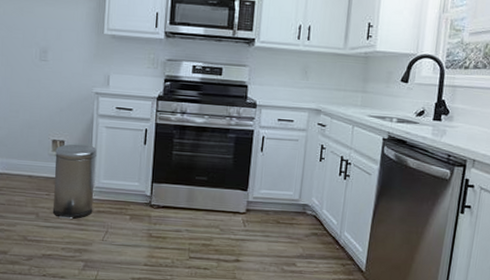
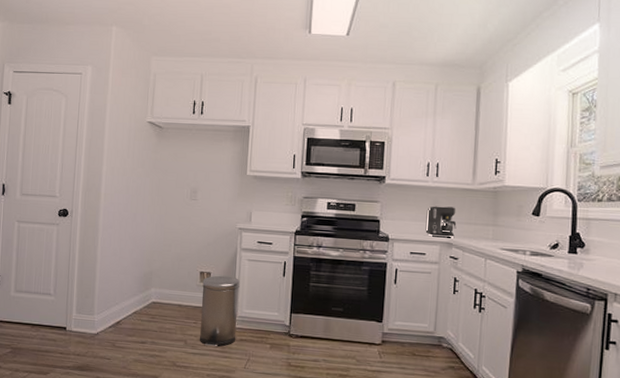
coffee maker: none [295,72,326,104] -> present [426,206,457,237]

